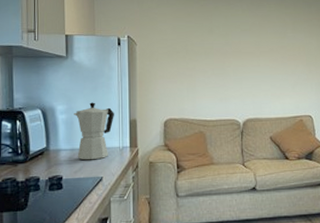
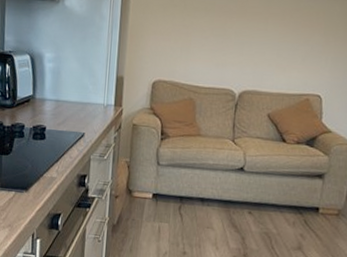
moka pot: present [74,102,114,161] -> none [61,53,102,115]

